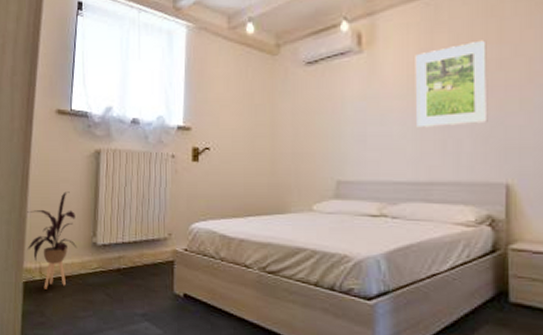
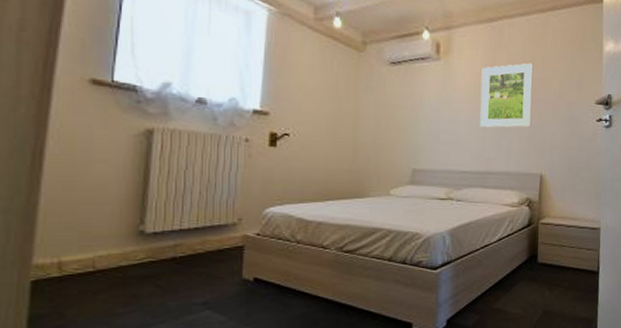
house plant: present [27,192,77,289] -> none [38,174,117,287]

